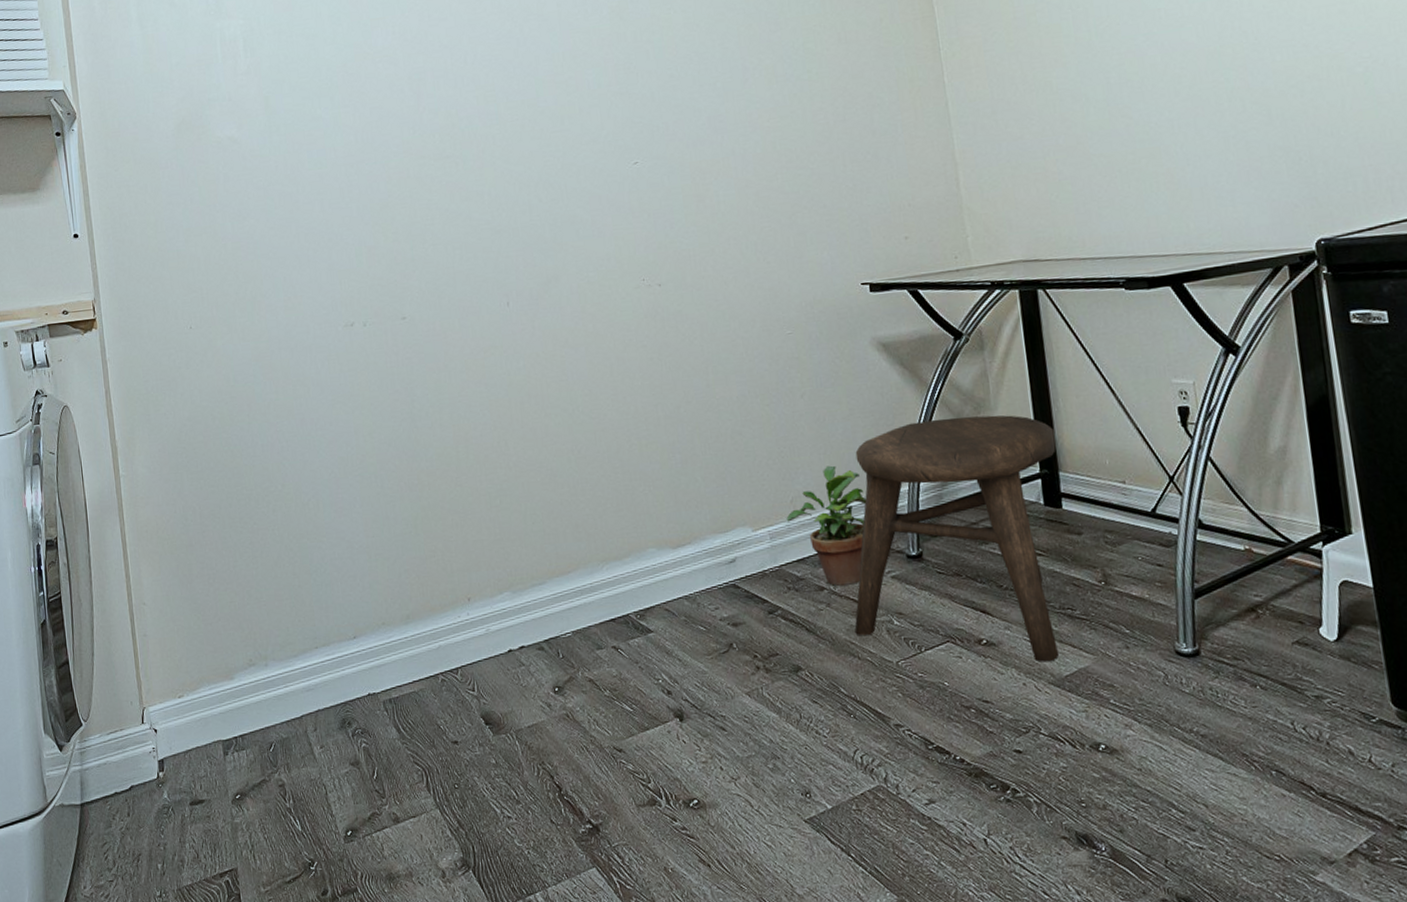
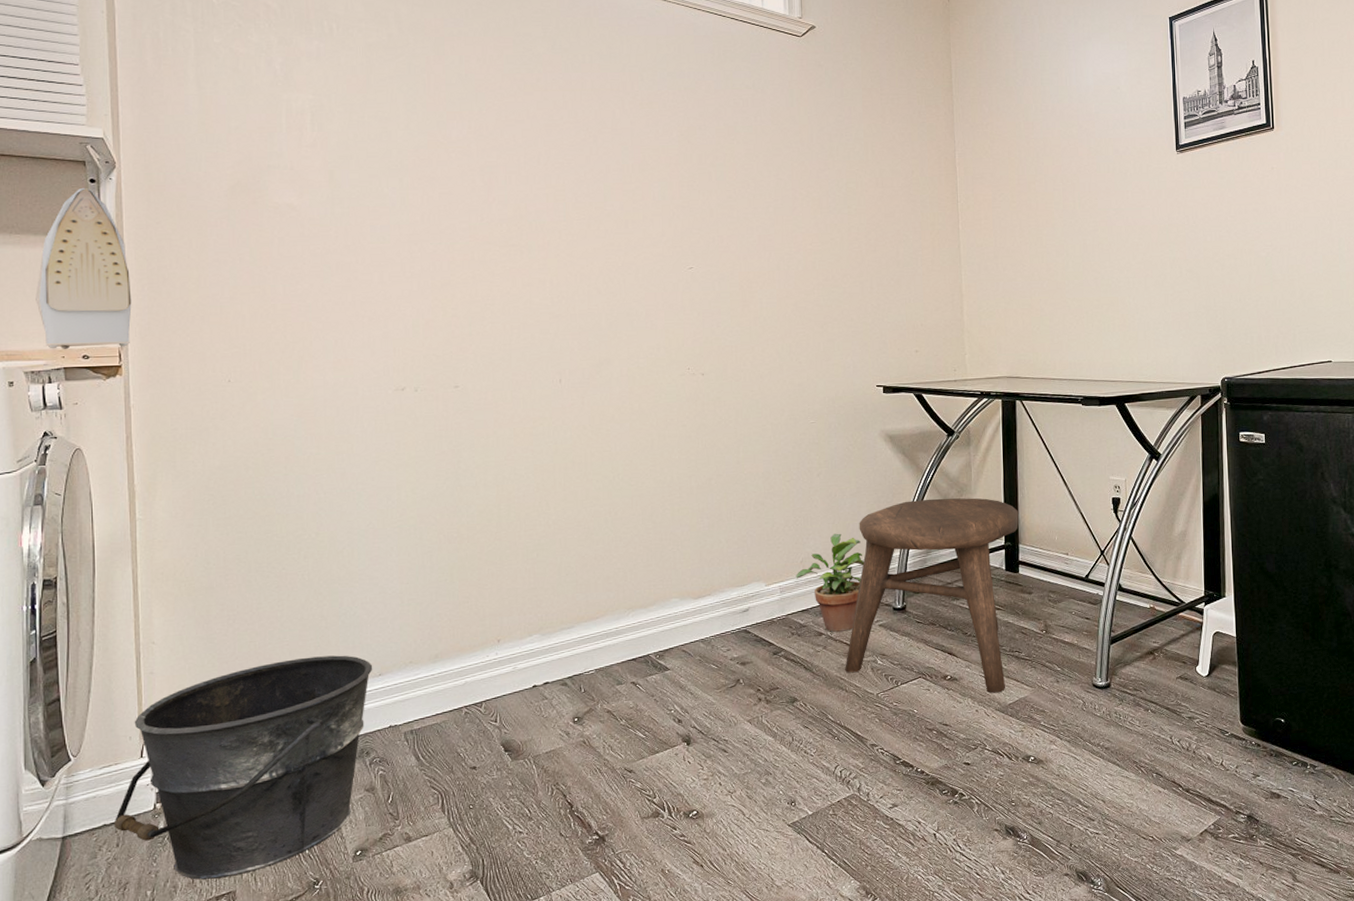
iron: none [19,141,101,307] -> present [36,187,132,350]
bucket: none [123,616,347,855] -> present [113,655,373,880]

